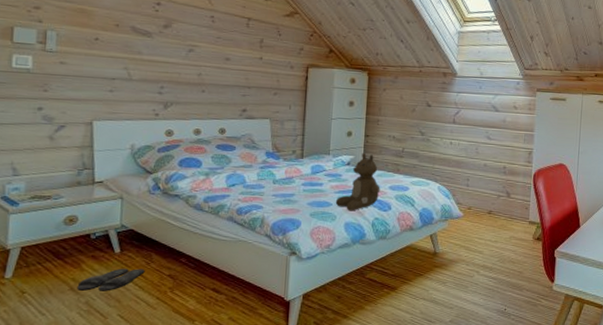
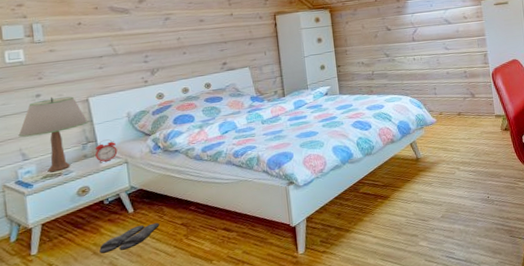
table lamp: none [12,112,89,194] -> present [18,96,89,173]
alarm clock: none [90,169,114,194] -> present [95,139,118,164]
teddy bear: present [335,153,380,211] -> none [320,82,359,136]

